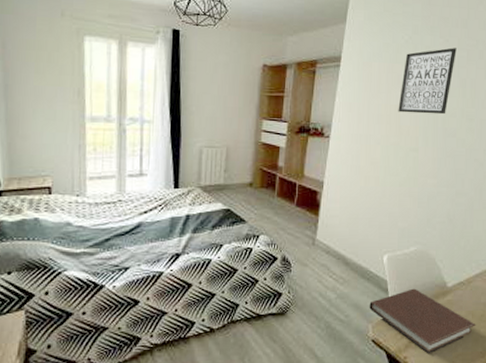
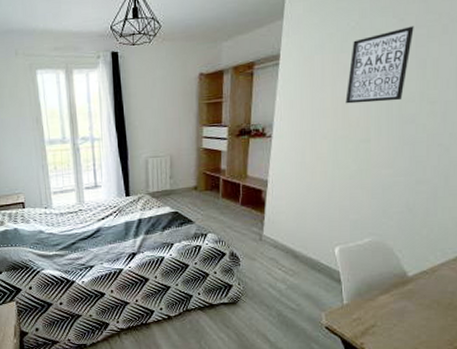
notebook: present [369,288,476,354] -> none [321,278,443,341]

